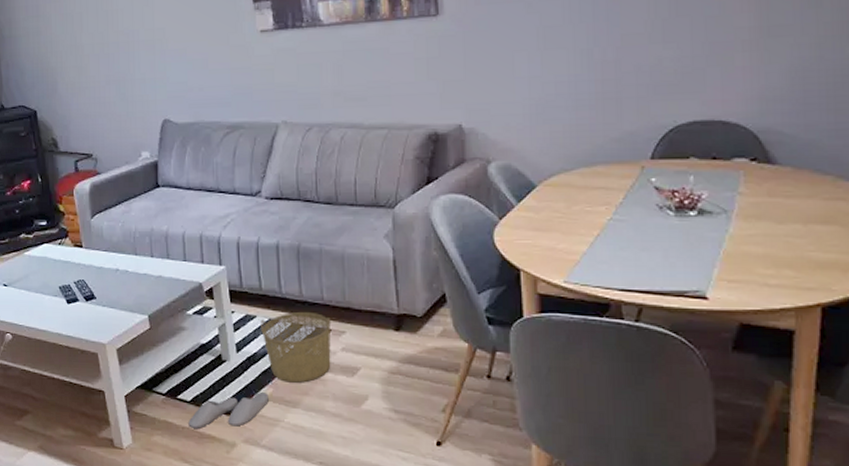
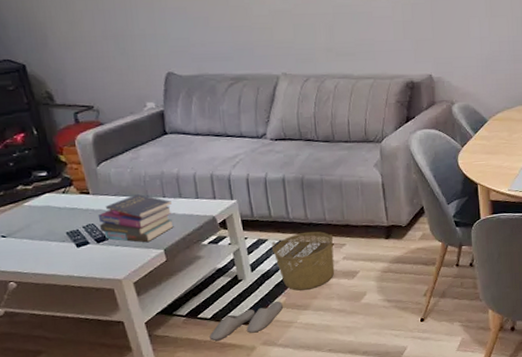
books: none [88,252,160,306] -> present [97,194,174,243]

